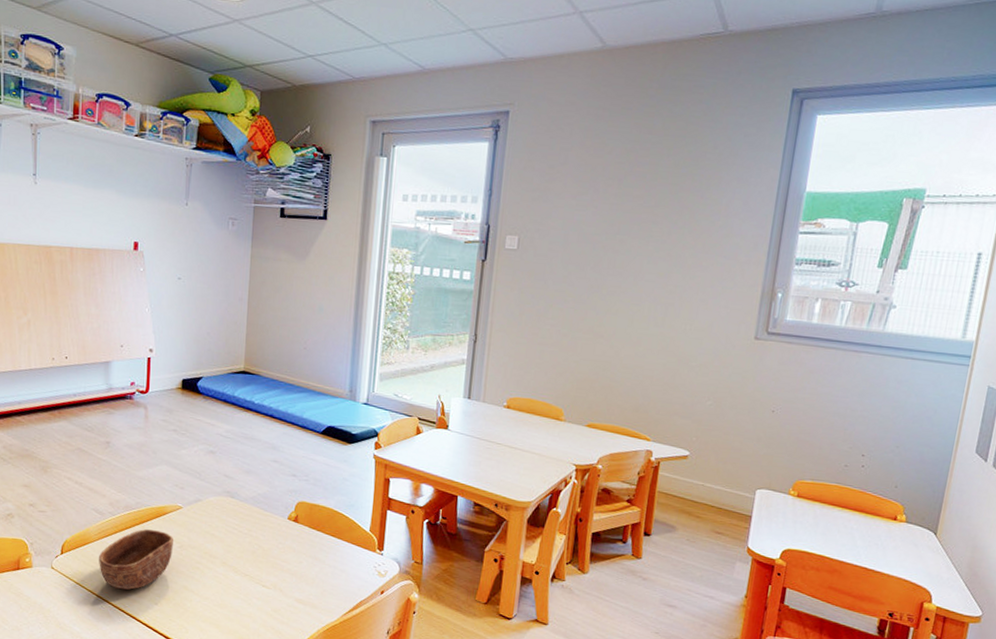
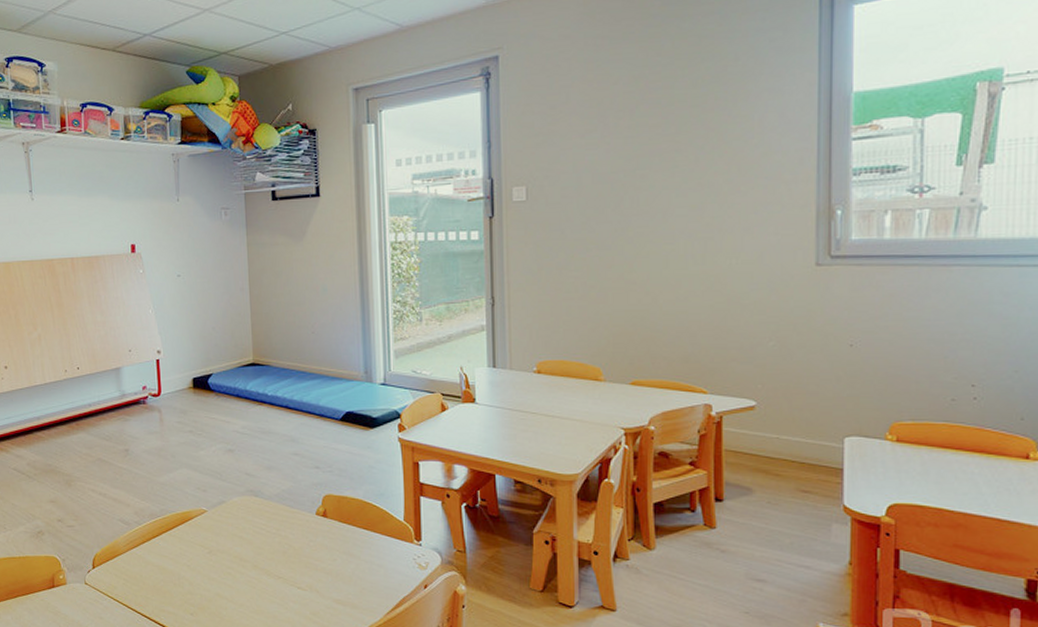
bowl: present [99,529,173,590] -> none [130,537,202,601]

